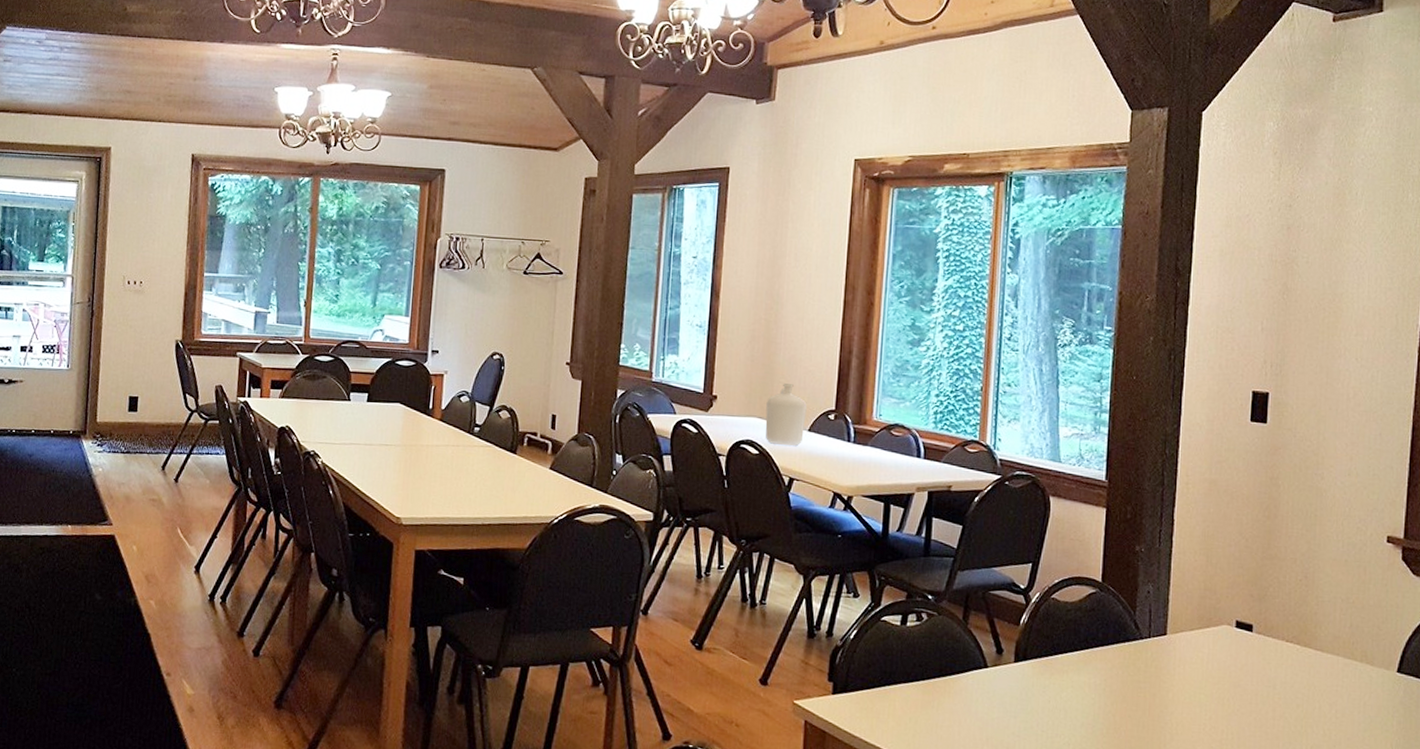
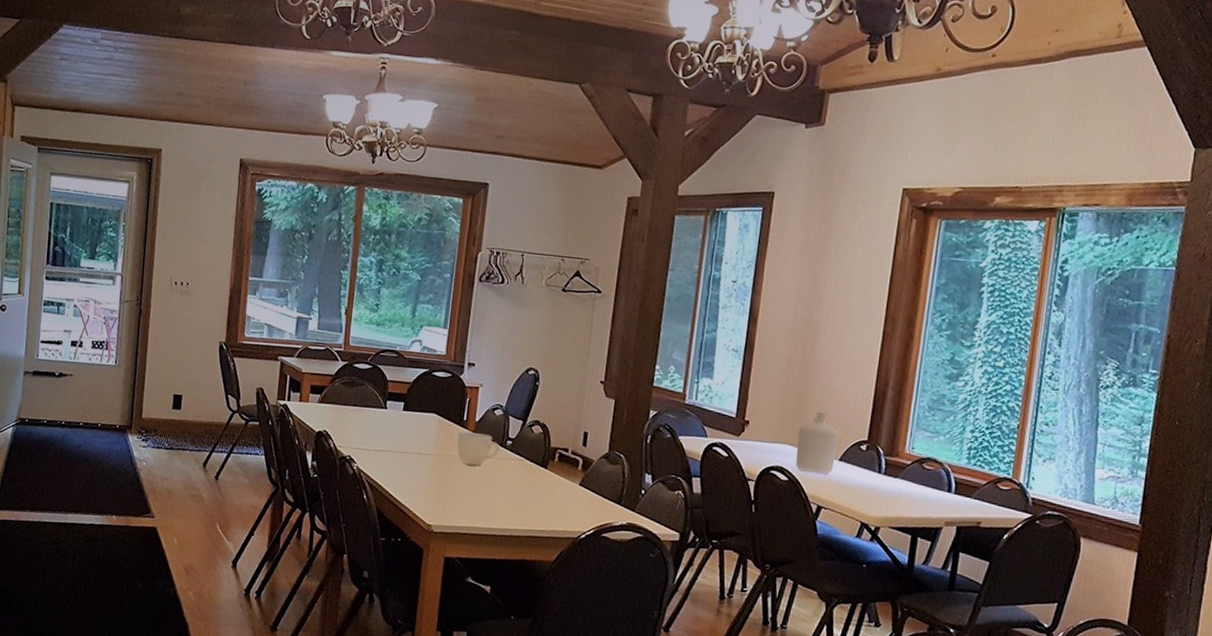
cup: none [423,420,468,455] -> present [456,431,501,466]

